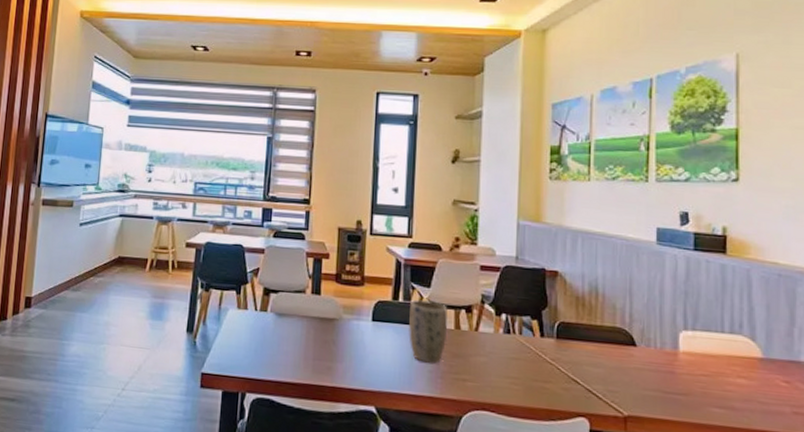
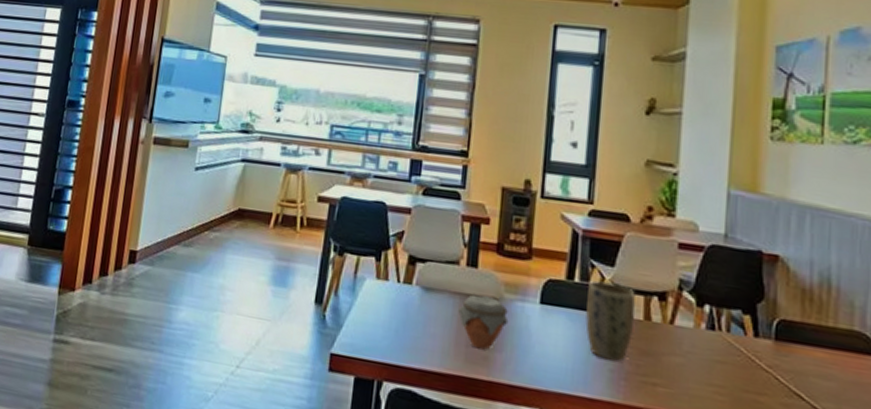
jar: none [306,317,347,362] -> present [458,294,509,350]

